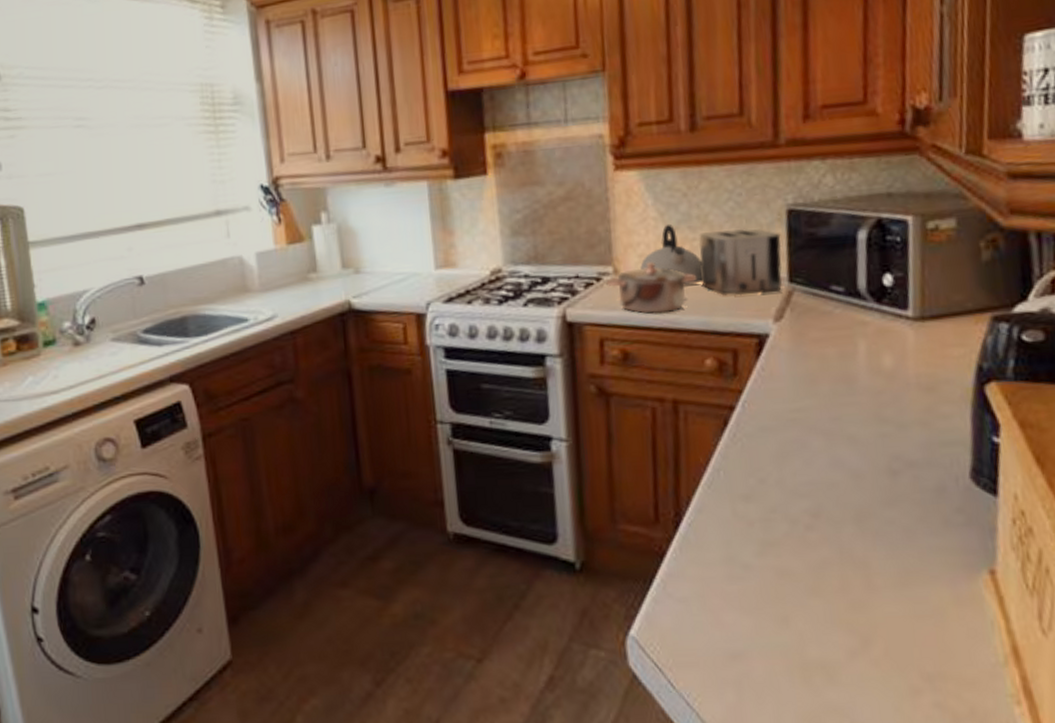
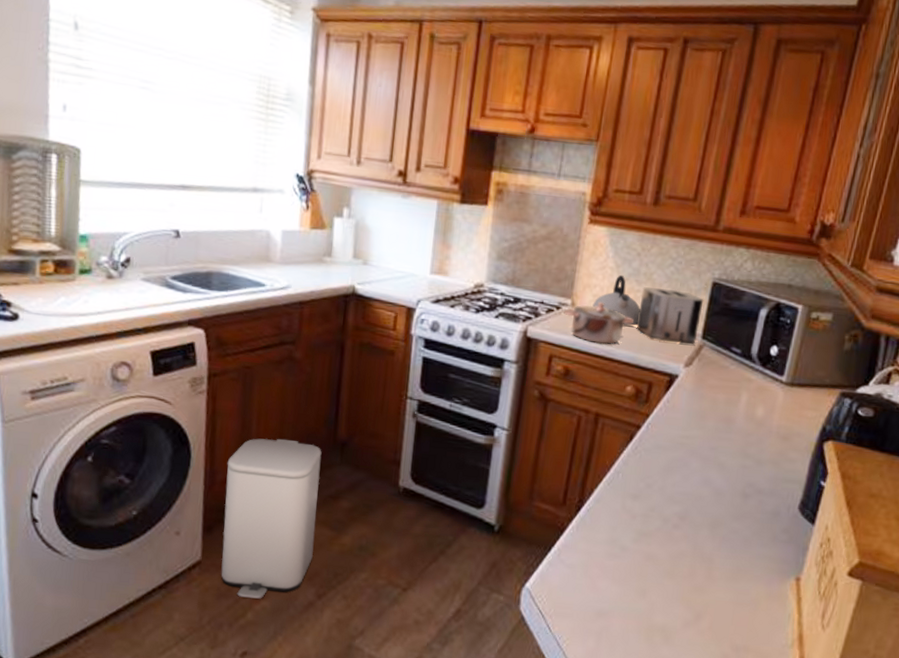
pedal bin: none [241,496,361,699] -> present [221,438,322,600]

